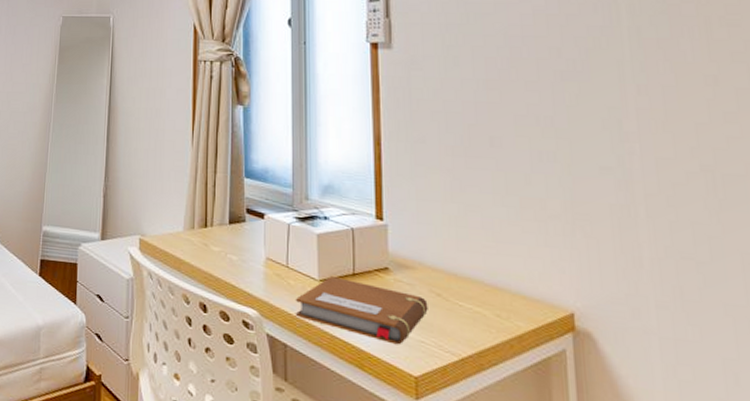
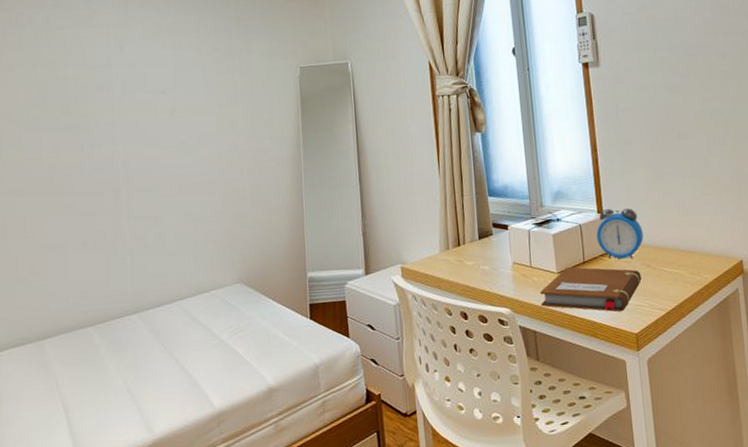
alarm clock: none [372,214,434,281] -> present [596,208,644,258]

